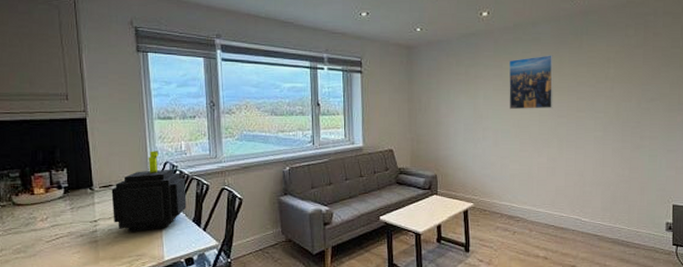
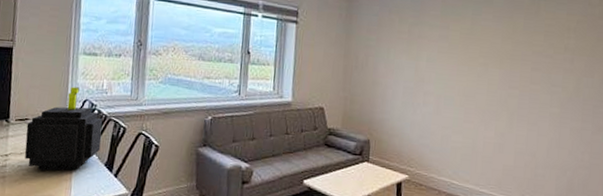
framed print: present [508,55,554,110] -> none [454,19,507,78]

